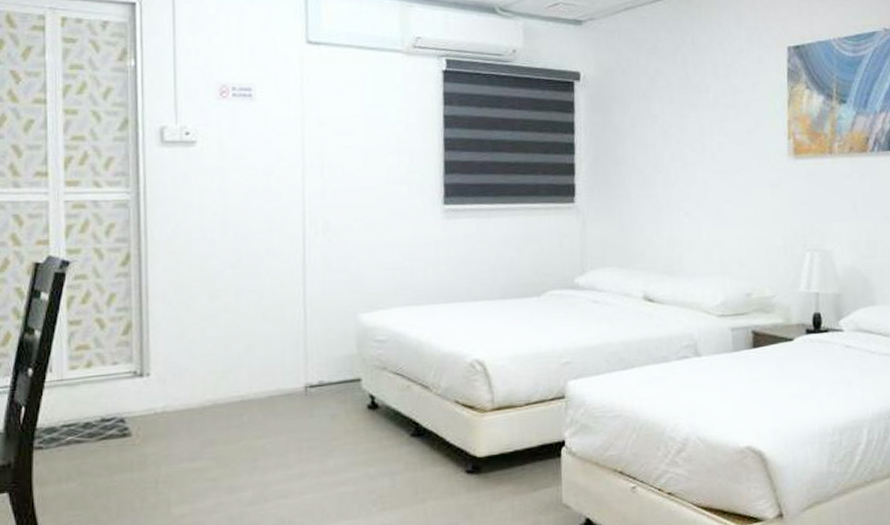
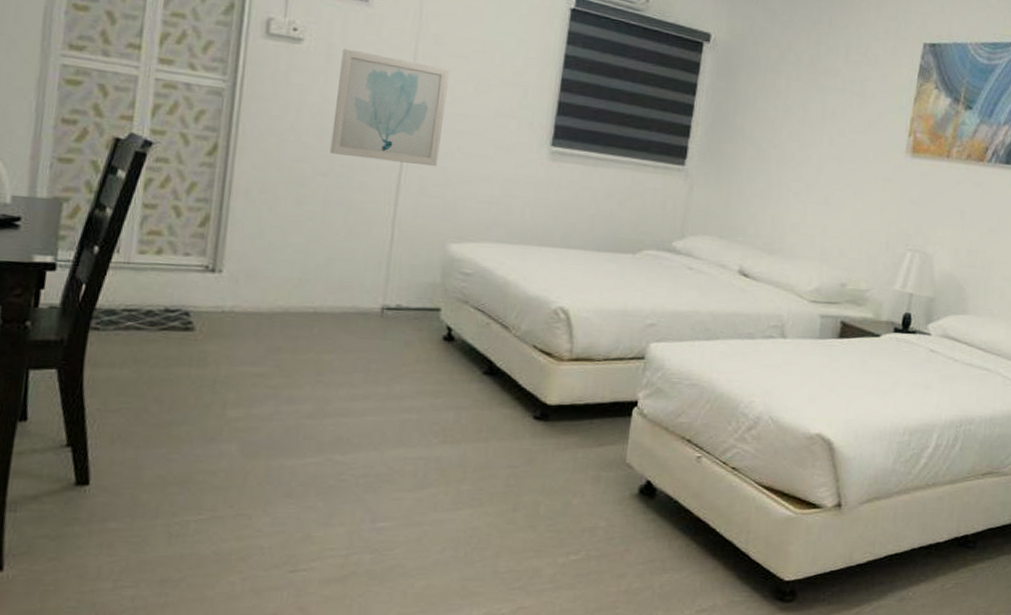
wall art: none [234,143,339,246] -> present [330,48,451,167]

